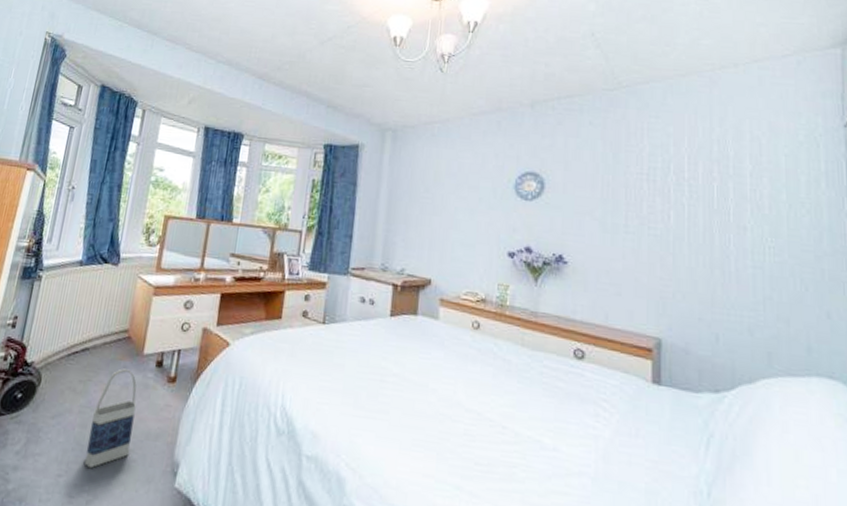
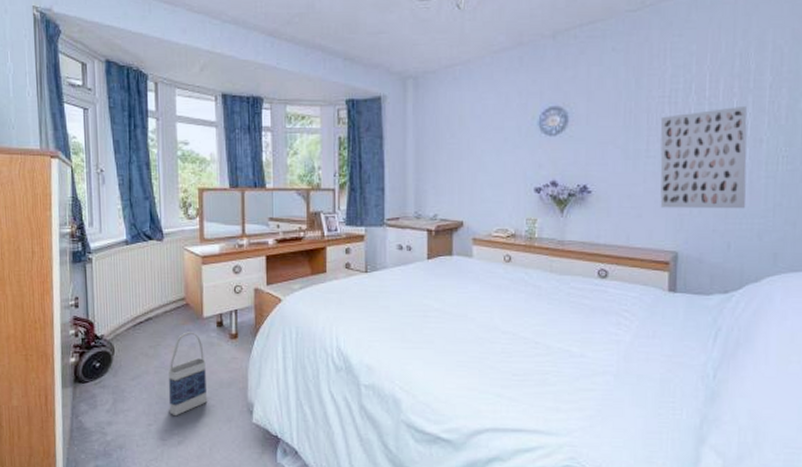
wall art: none [639,190,734,299] -> present [660,105,747,209]

